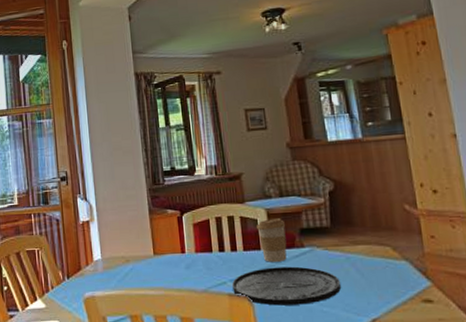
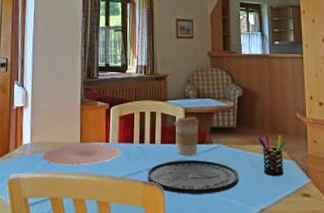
plate: none [115,255,200,281] -> present [42,143,121,166]
pen holder: none [358,232,397,280] -> present [258,134,285,176]

